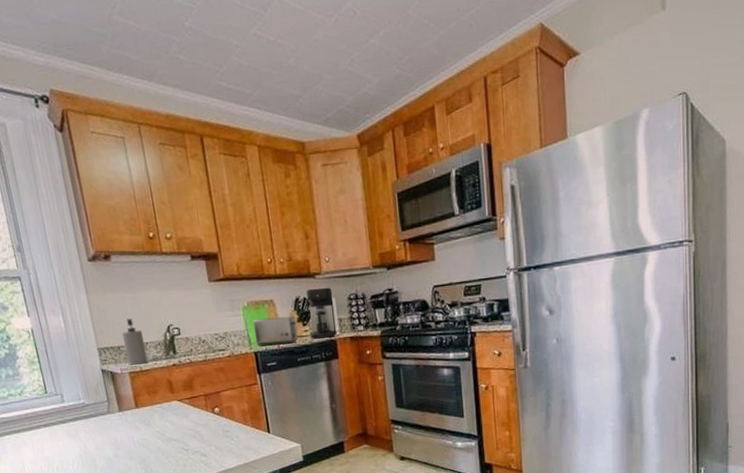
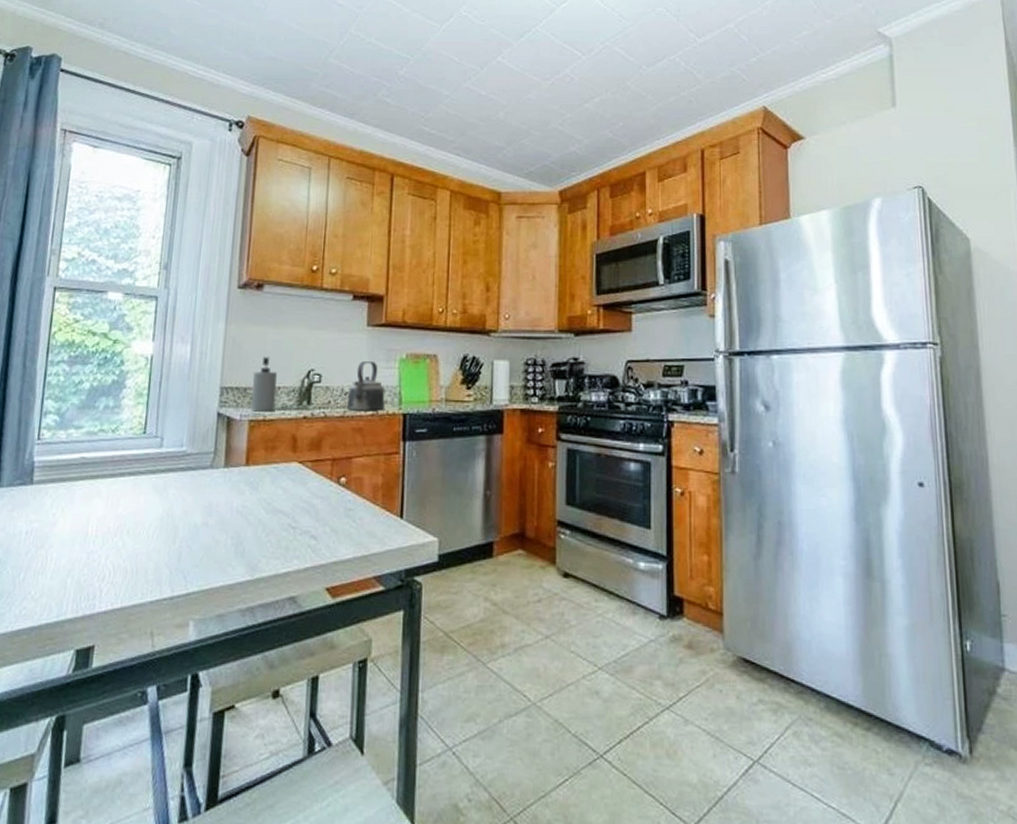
kettle: none [205,312,238,355] -> present [346,361,385,411]
toaster: present [253,316,298,347] -> none [408,375,460,409]
coffee maker: present [306,287,337,339] -> none [474,347,507,407]

